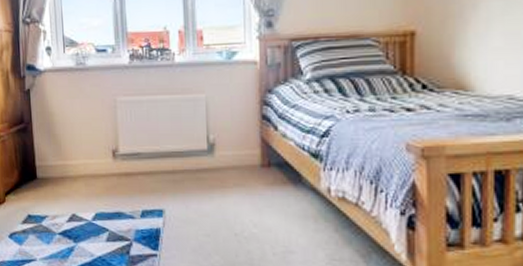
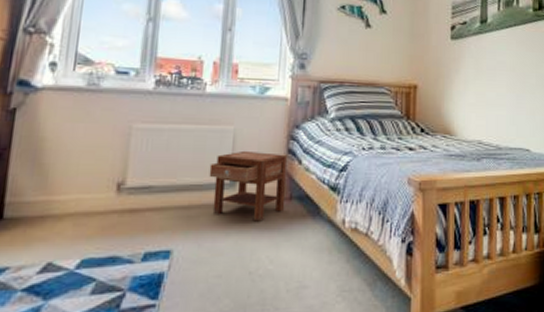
nightstand: none [187,118,264,187] -> present [209,150,287,222]

